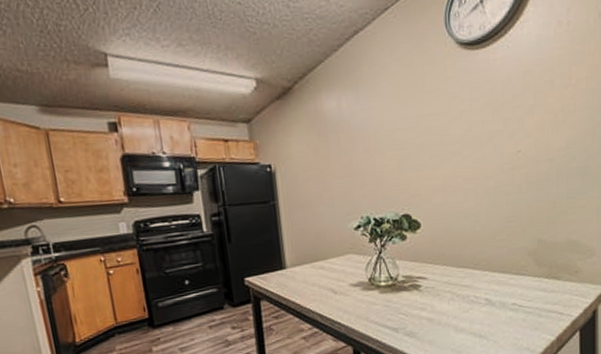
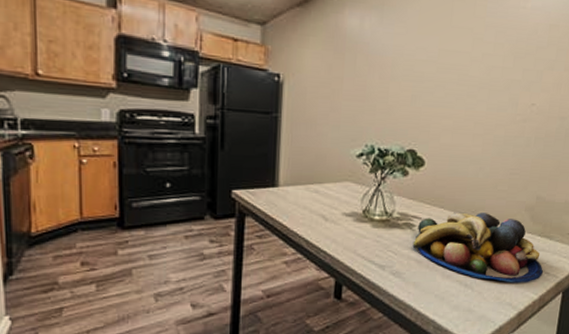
fruit bowl: none [421,263,556,328] -> present [412,212,543,283]

